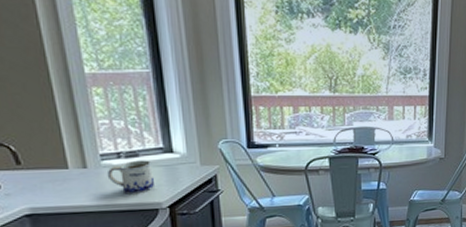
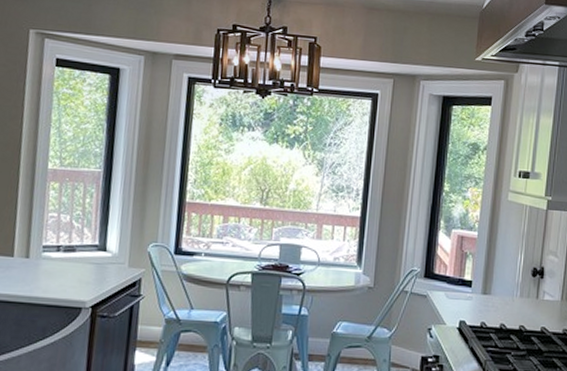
mug: present [106,160,154,195] -> none [44,255,86,290]

